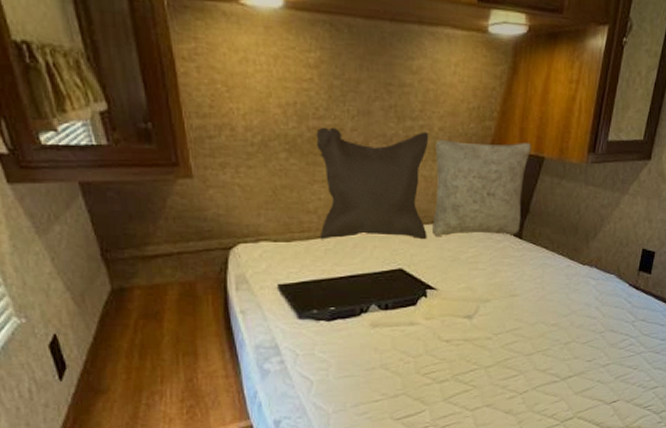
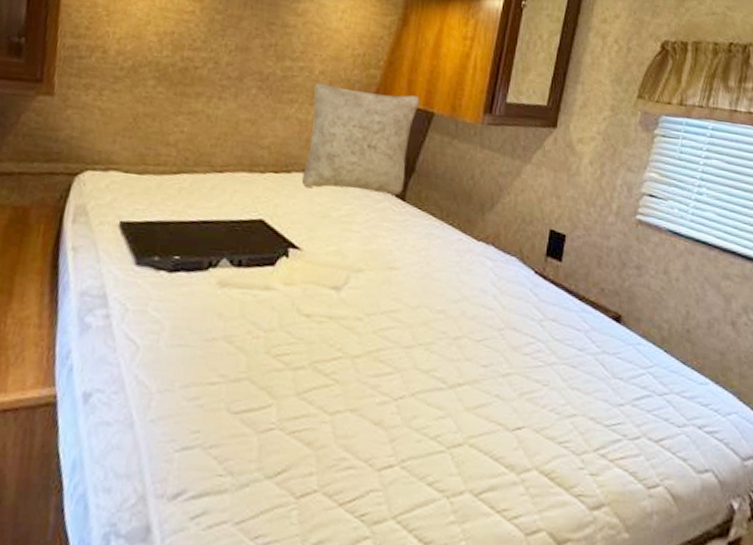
cushion: present [316,127,429,240] -> none [175,58,309,189]

